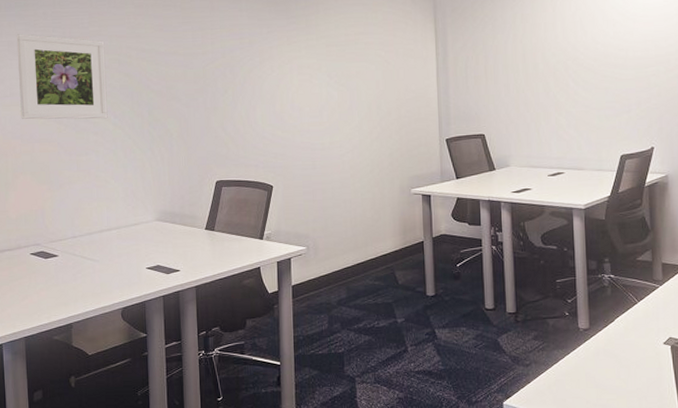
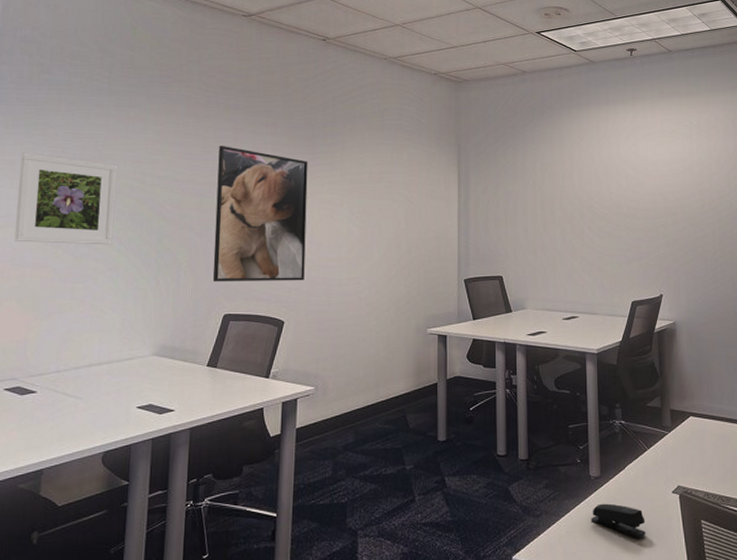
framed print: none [197,16,289,151] -> present [212,146,308,282]
stapler: none [580,354,636,386] -> present [591,503,646,537]

